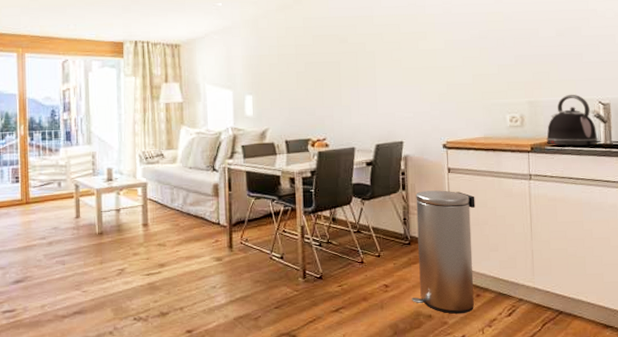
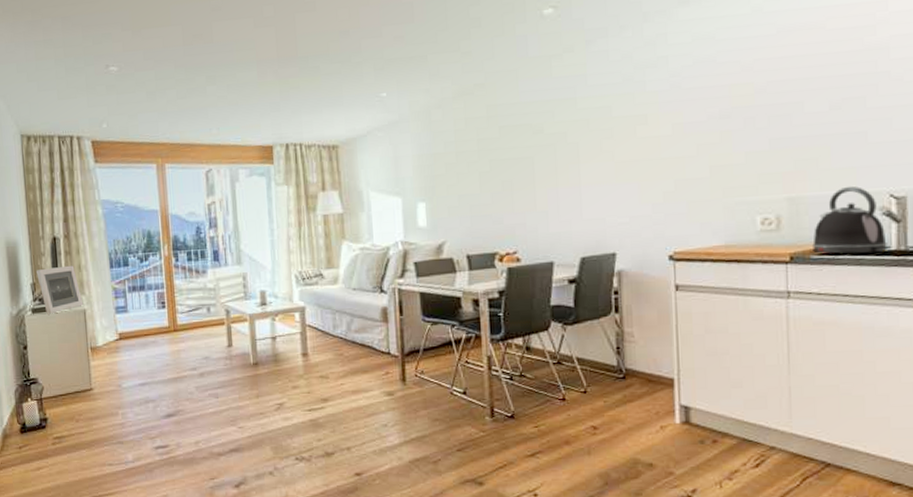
pedal bin: present [412,190,475,314] -> none [627,312,712,463]

